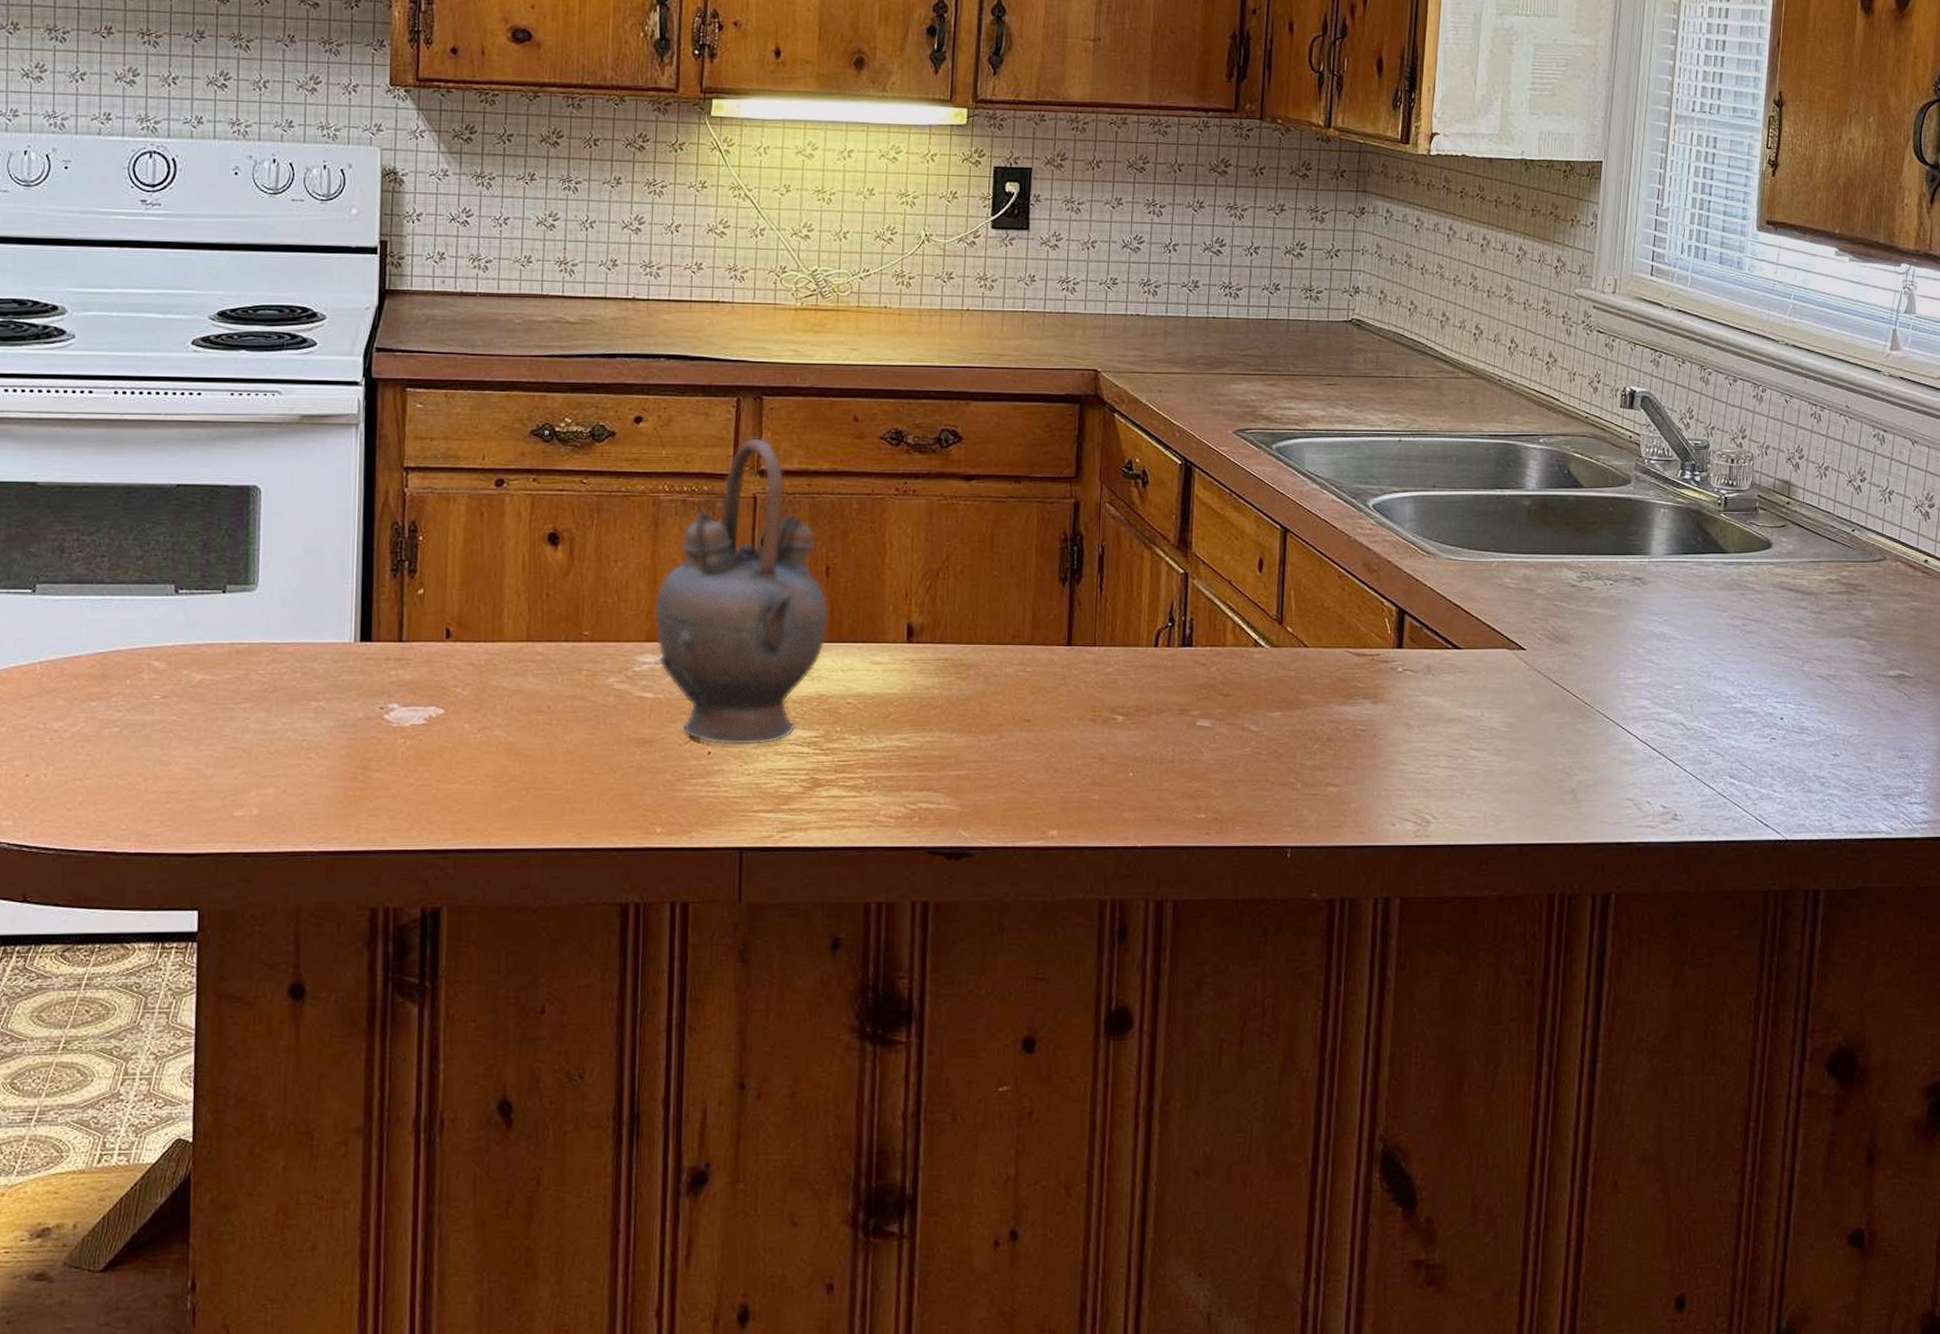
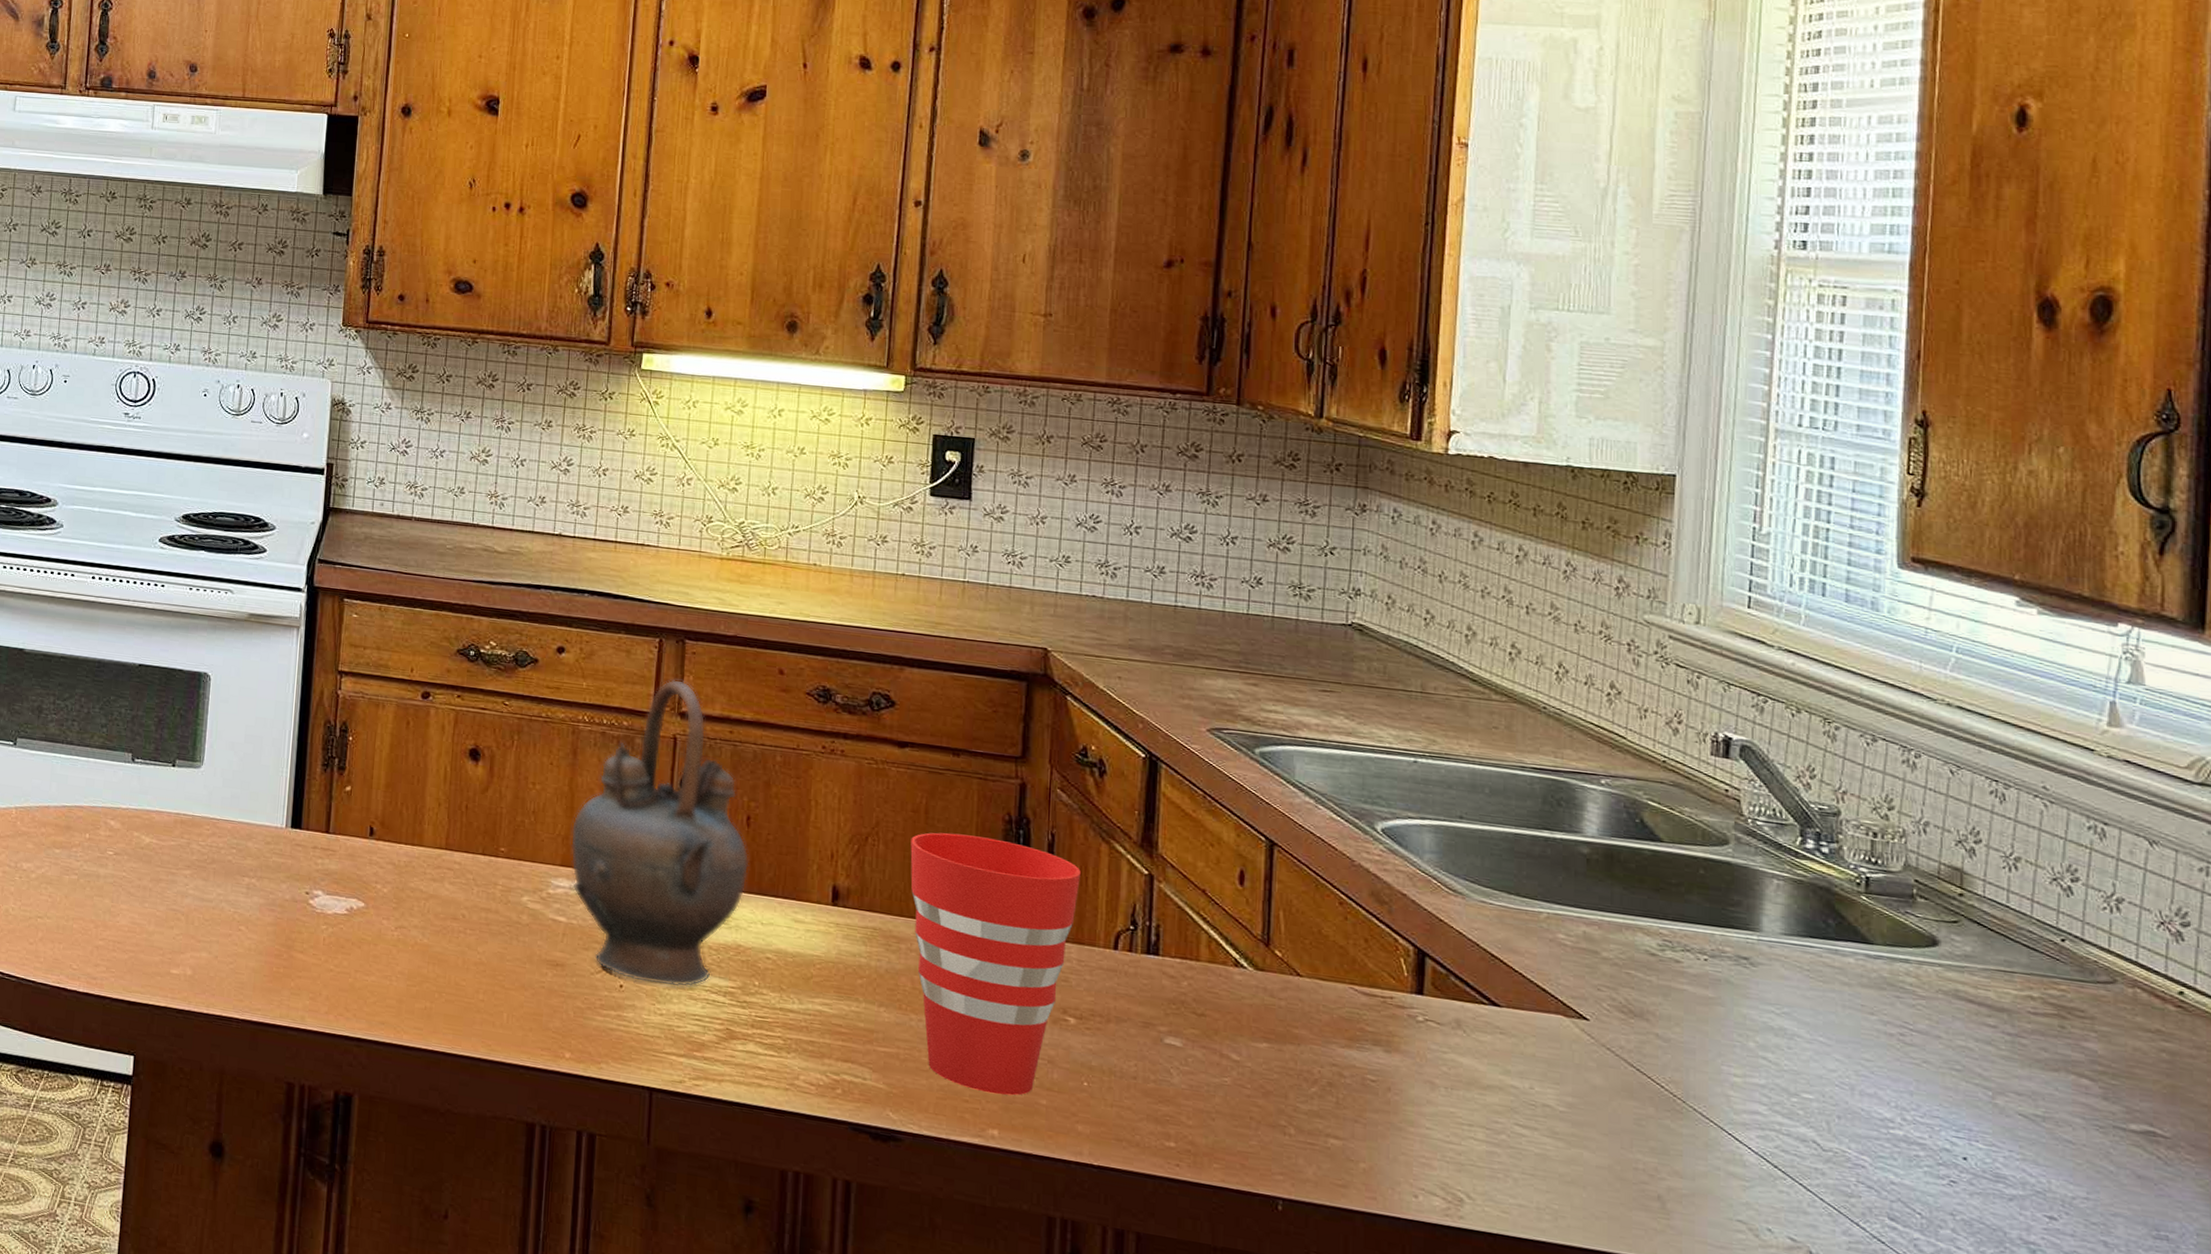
cup: none [977,558,1127,798] -> present [910,832,1081,1096]

